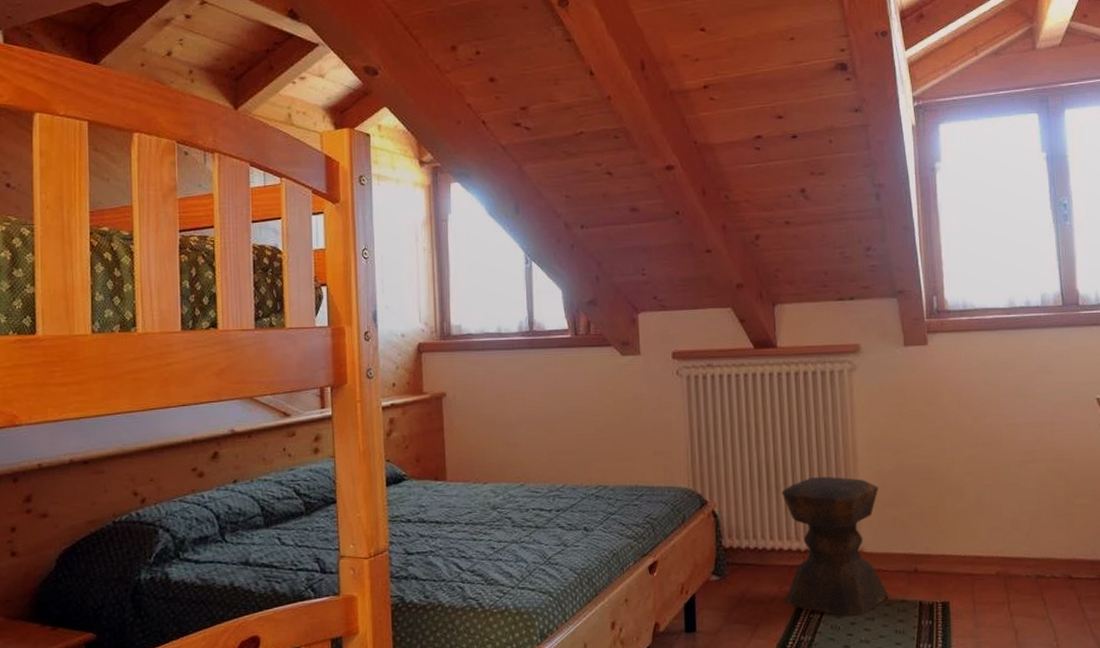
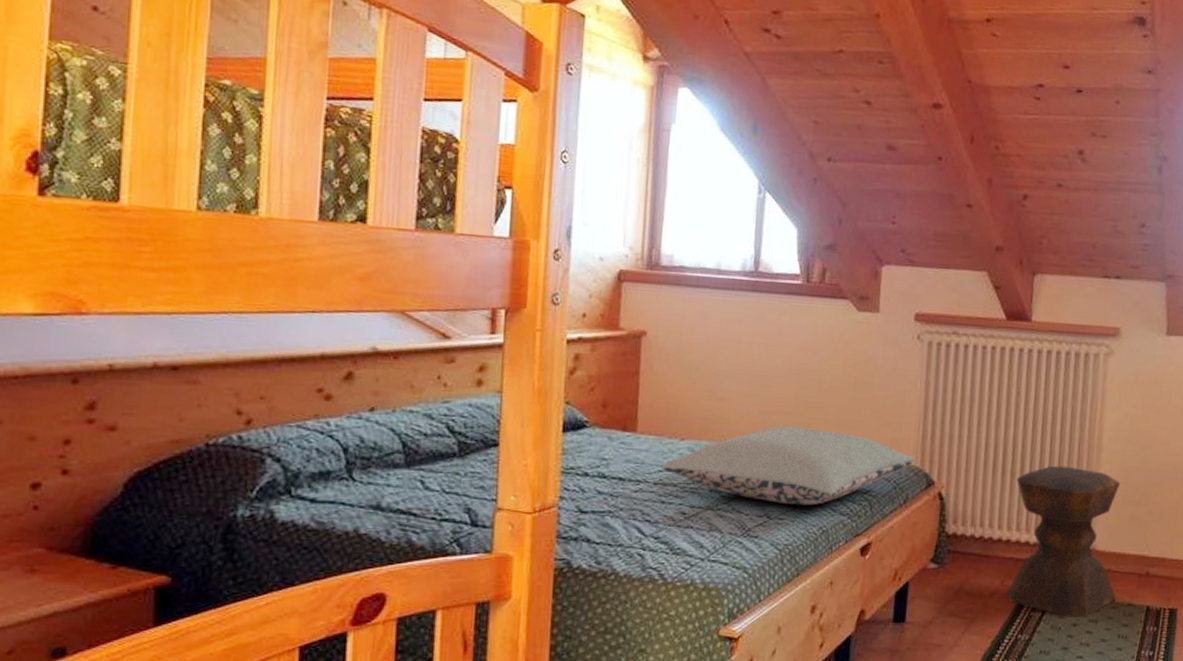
pillow: none [469,463,687,533] -> present [660,426,914,505]

